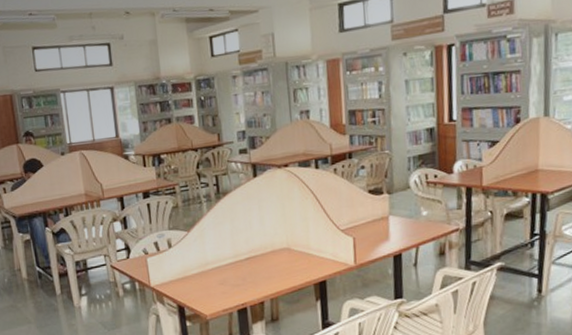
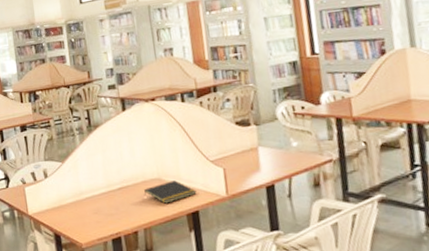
notepad: none [272,250,325,274] -> present [144,180,197,204]

